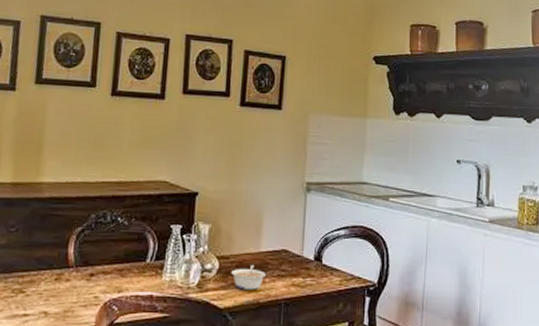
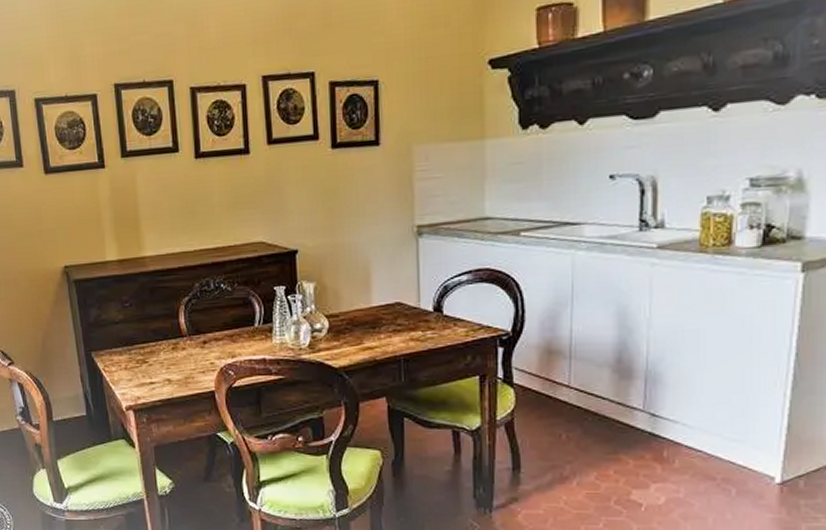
legume: present [231,265,267,290] -> none [343,322,382,348]

